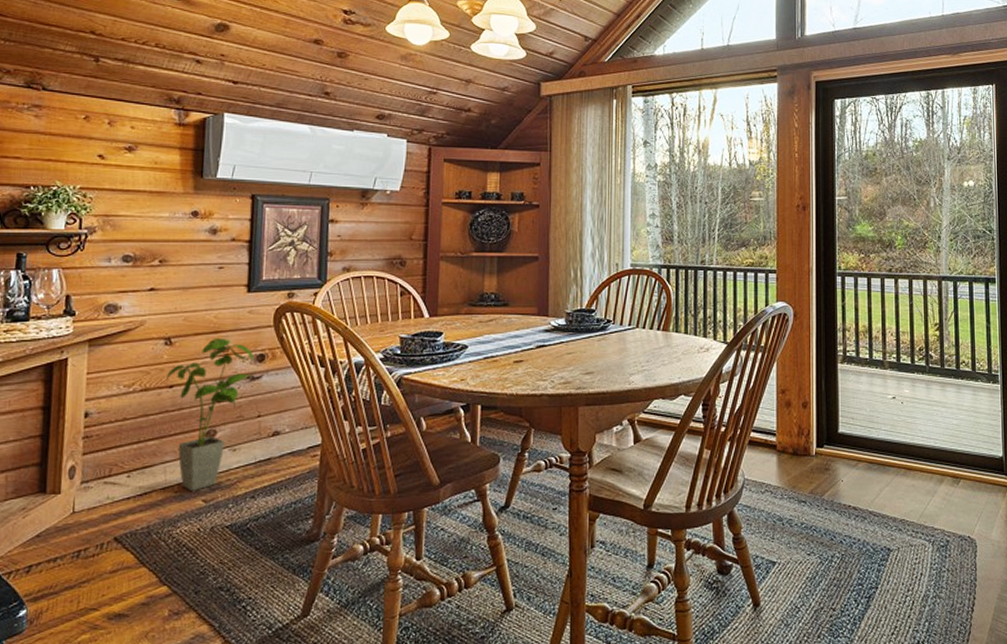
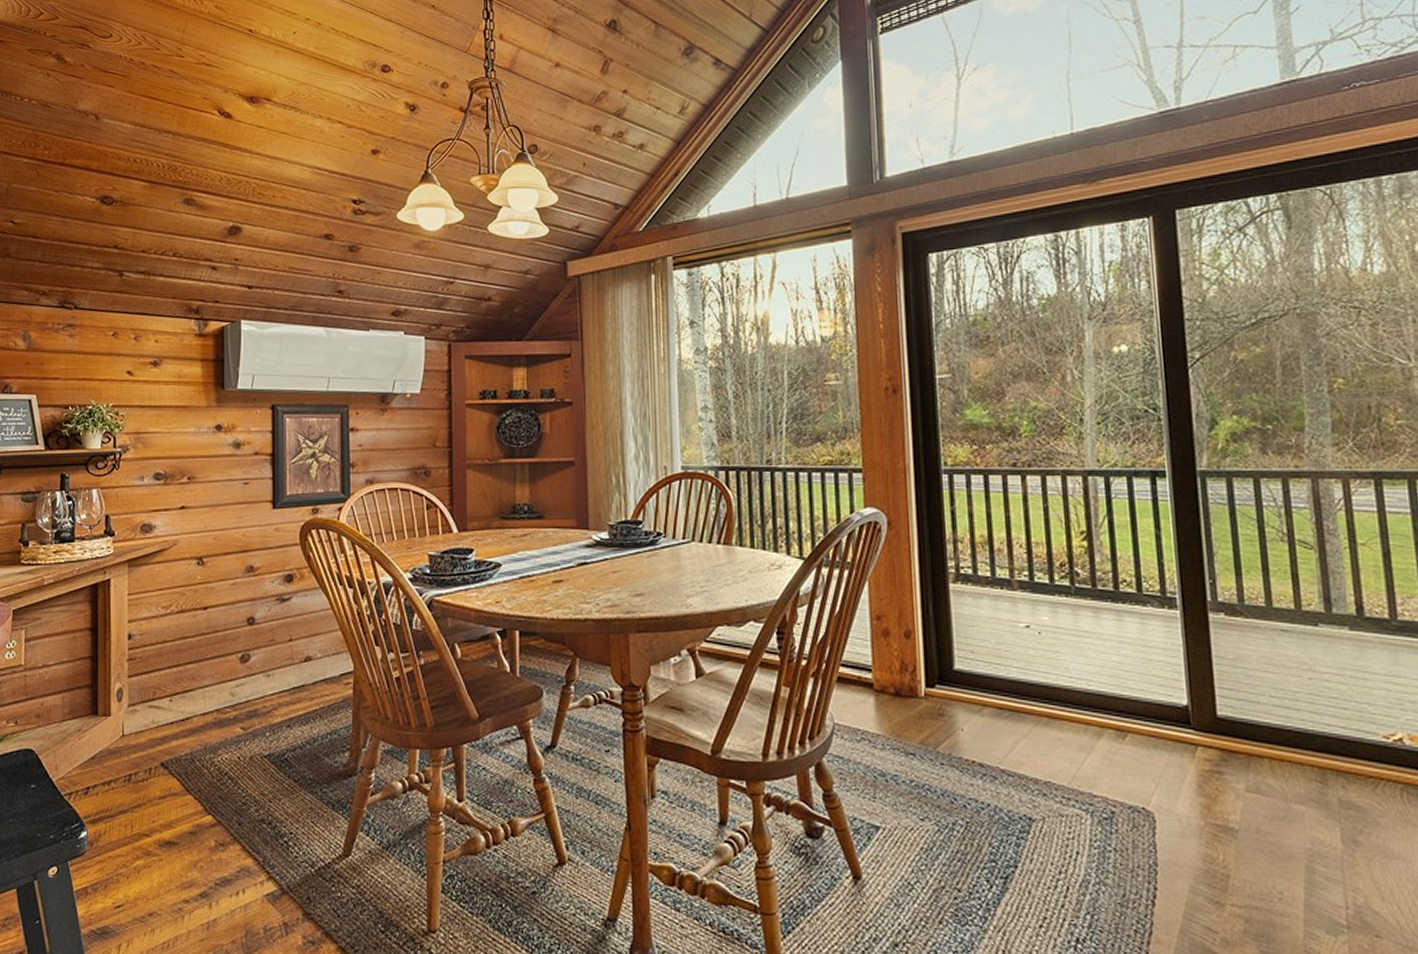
house plant: present [167,337,254,491] -> none [201,557,283,717]

